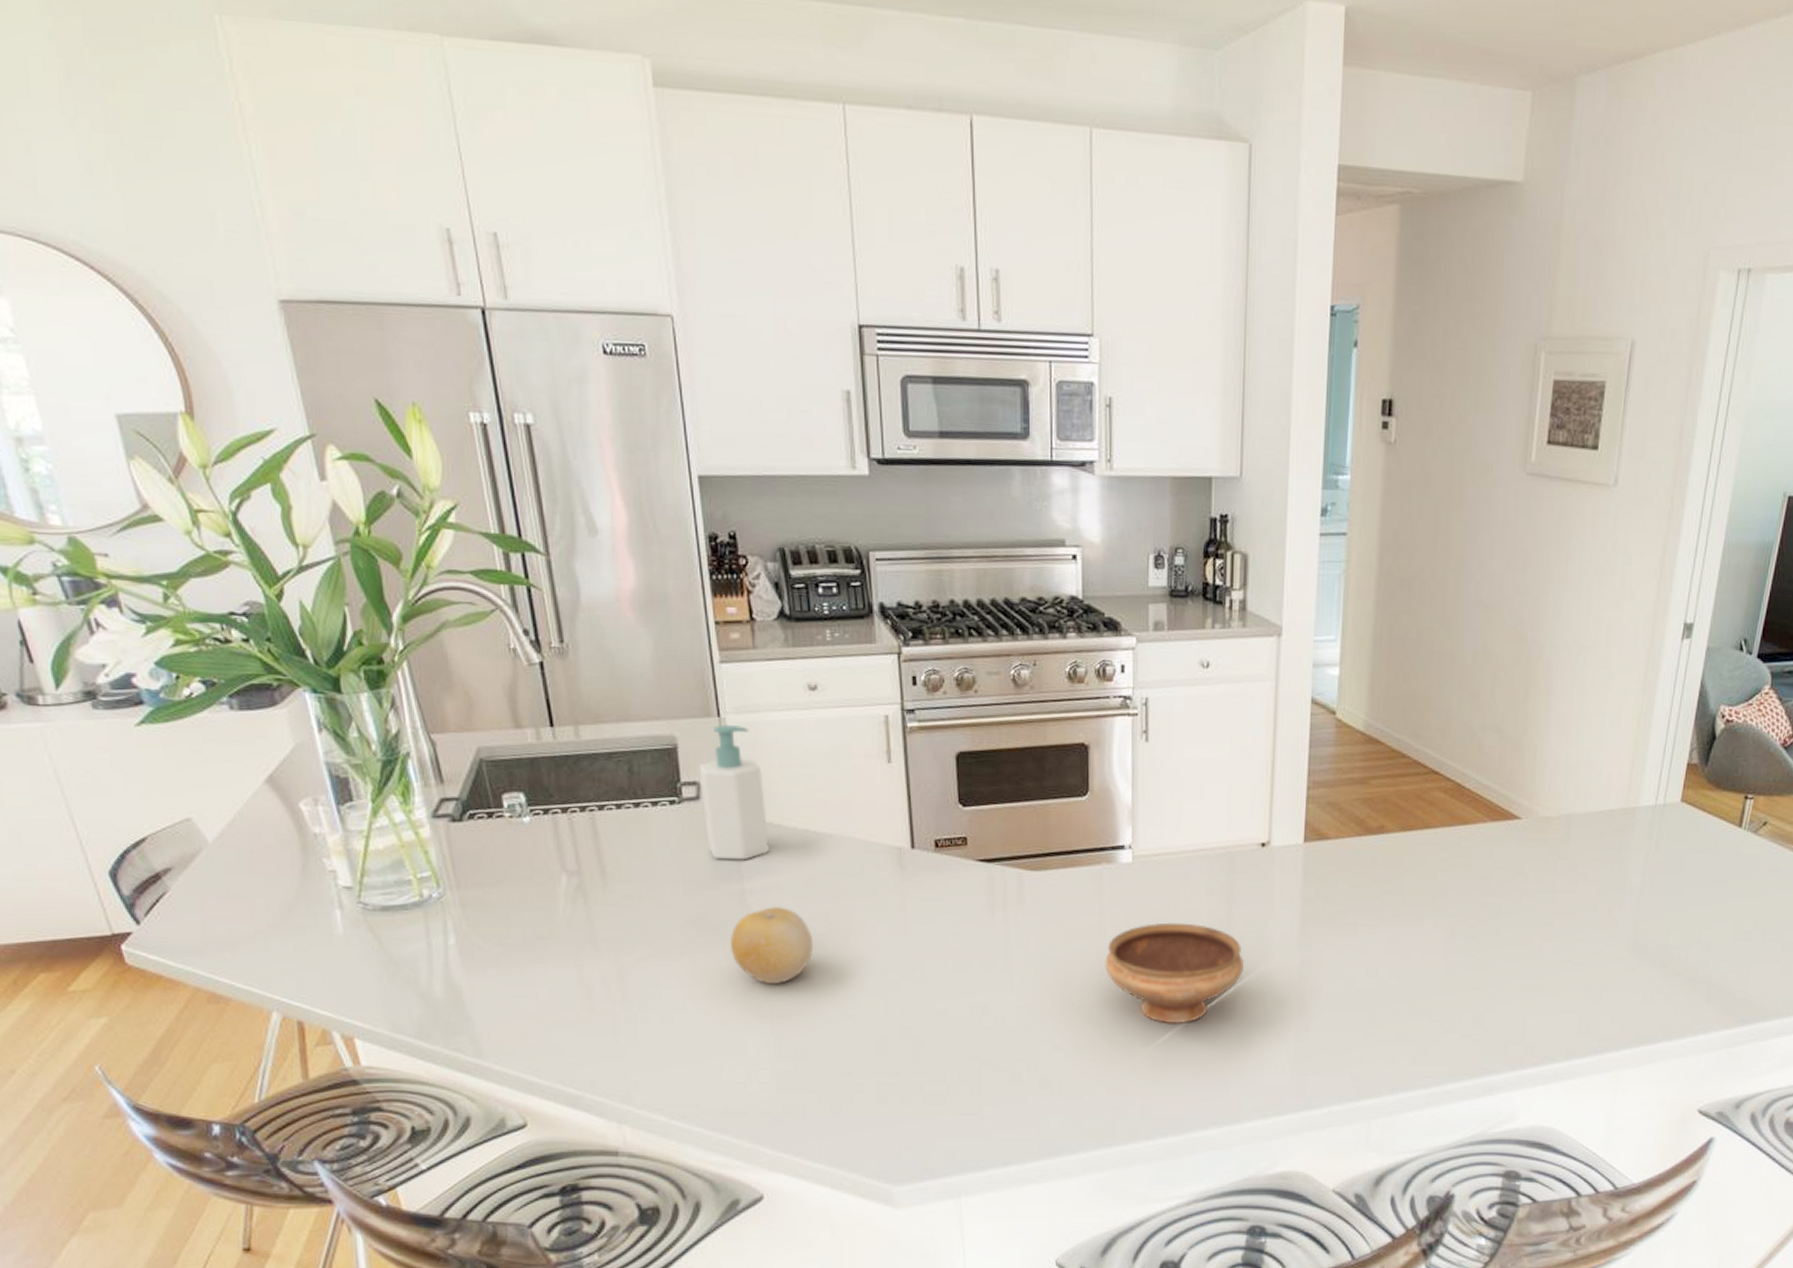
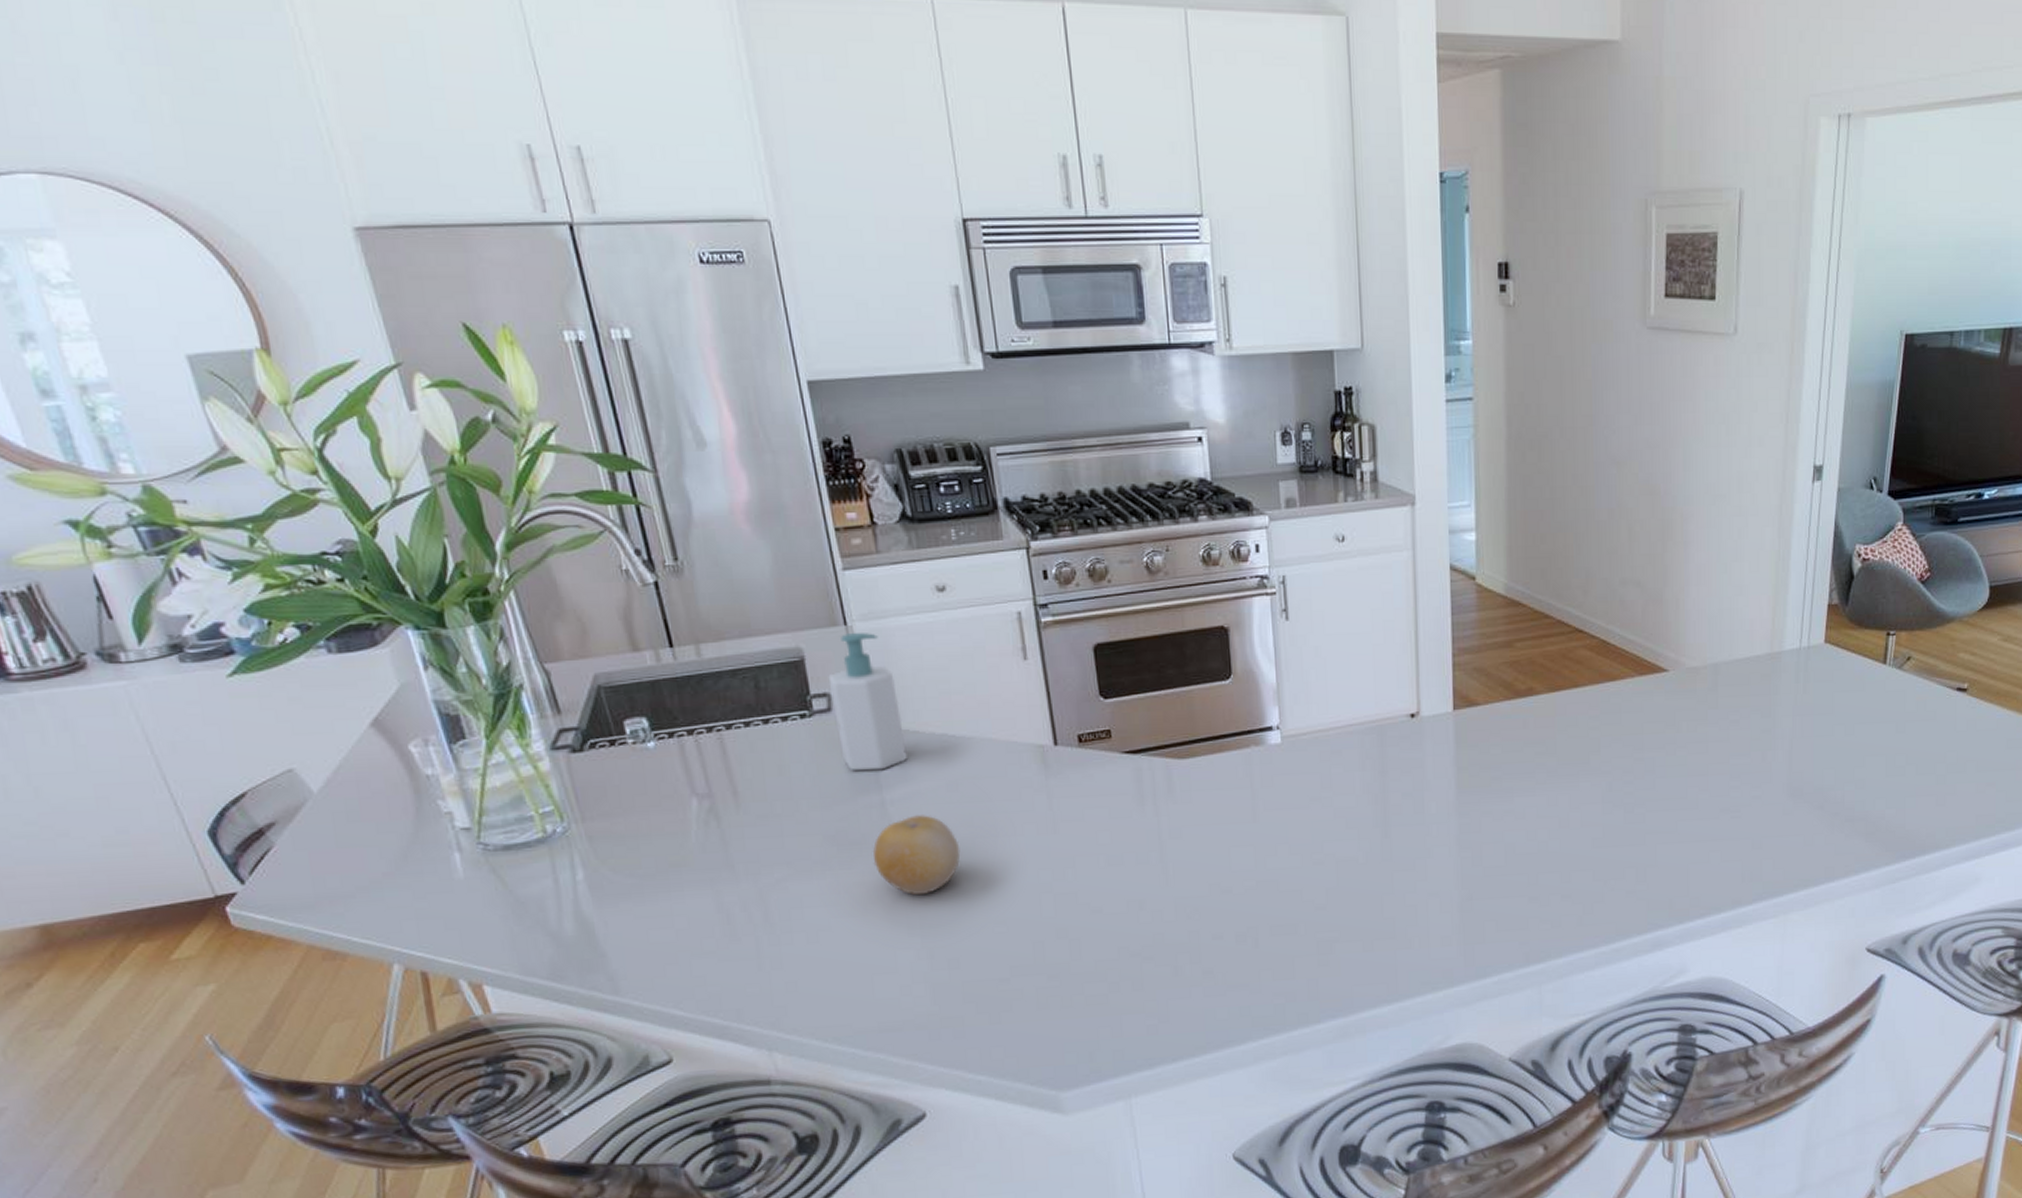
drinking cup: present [1105,922,1245,1023] -> none [1261,800,1403,903]

